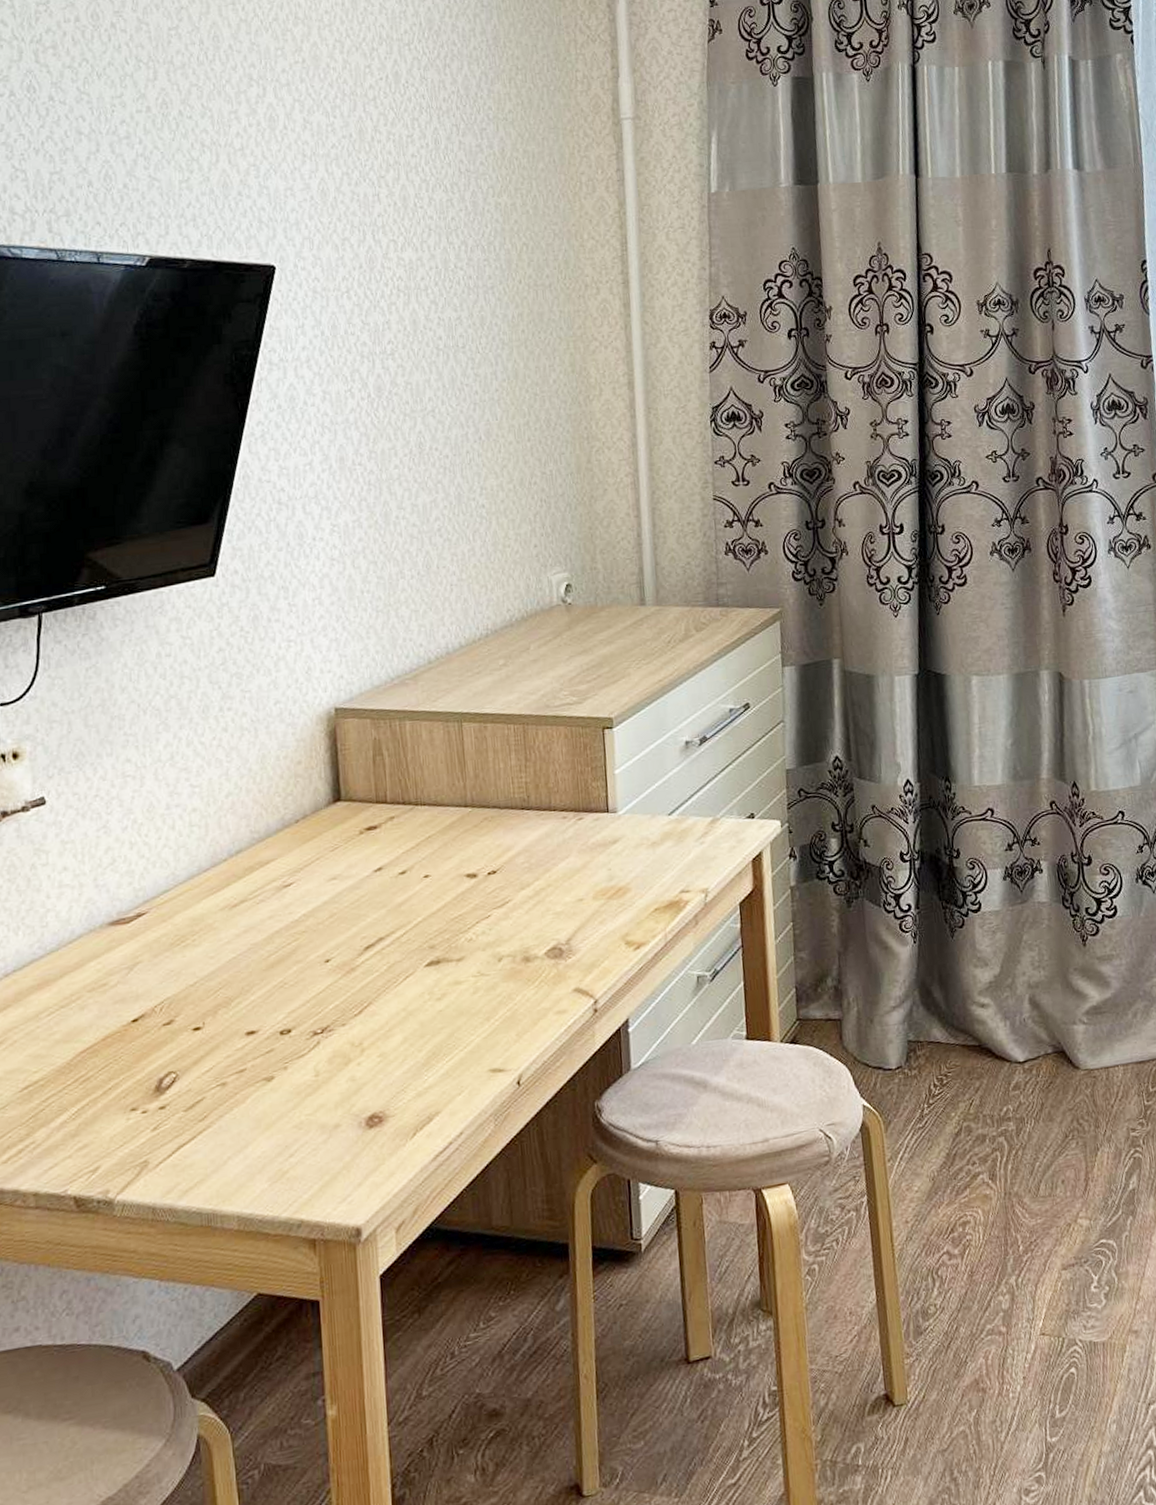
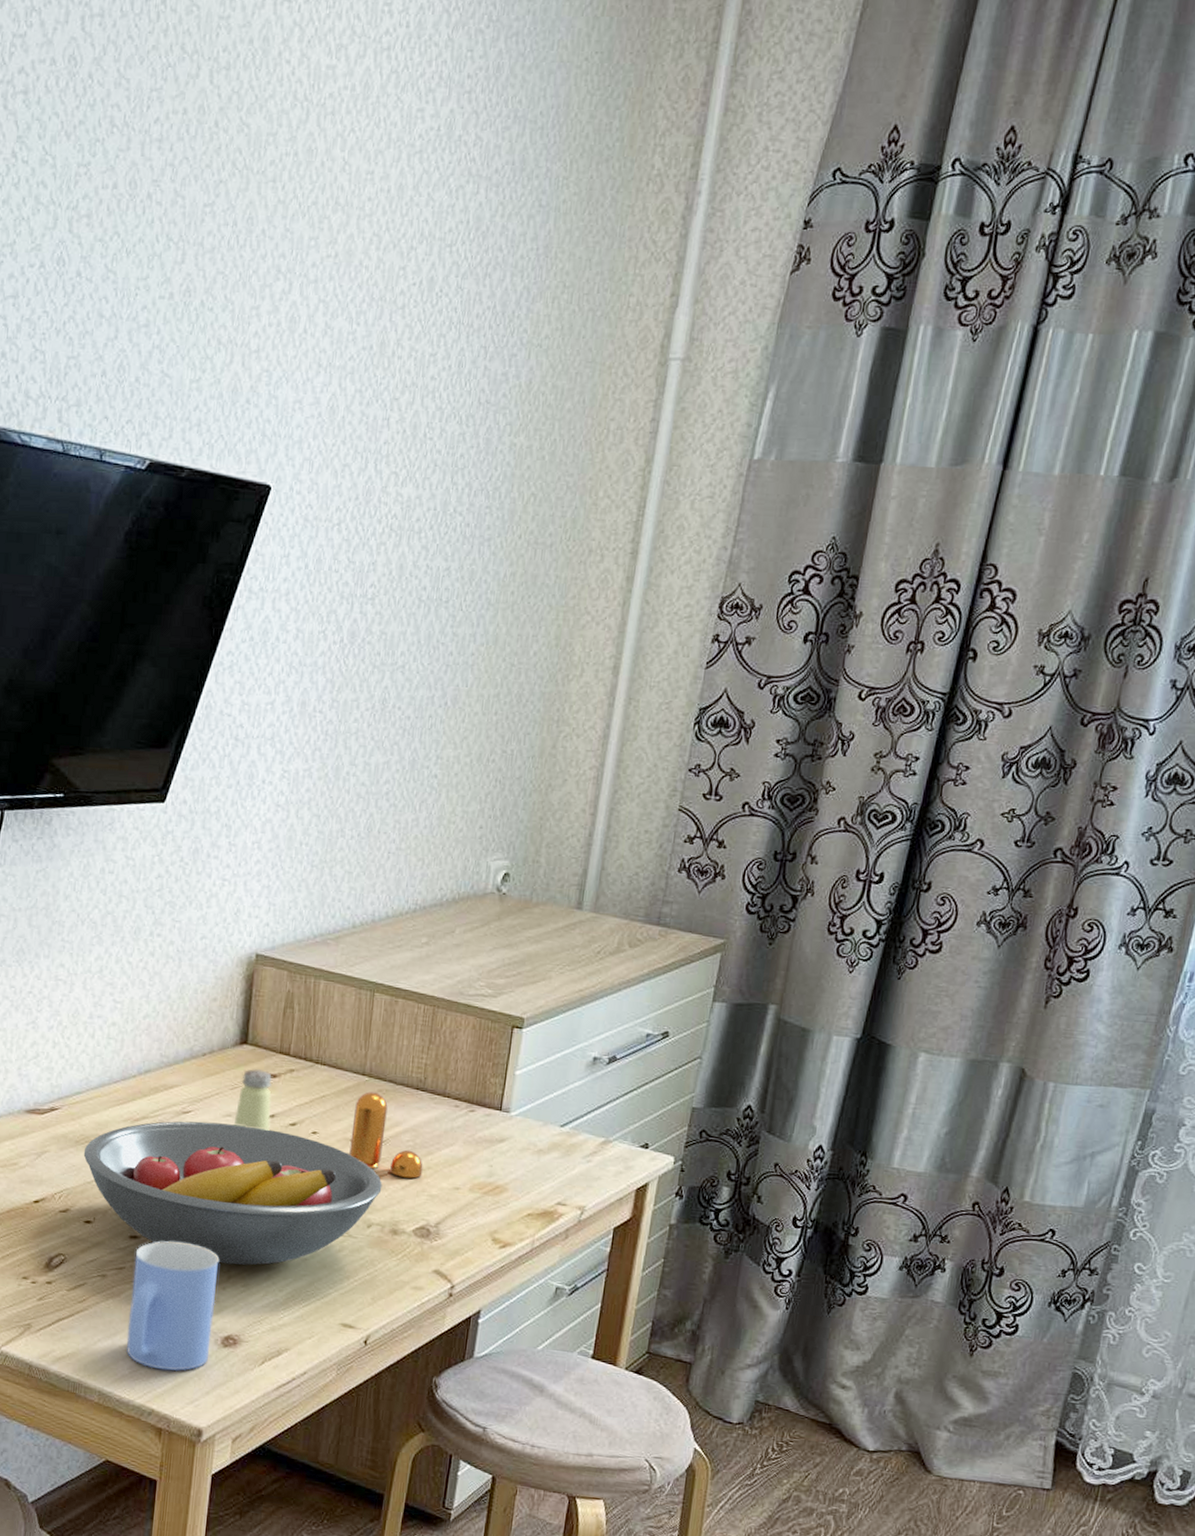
fruit bowl: none [181,882,506,1038] -> present [83,1121,382,1266]
mug: none [255,1024,355,1174] -> present [126,1241,220,1372]
saltshaker: none [340,823,380,888] -> present [233,1068,273,1131]
pepper shaker: none [463,821,544,902] -> present [349,1091,423,1178]

